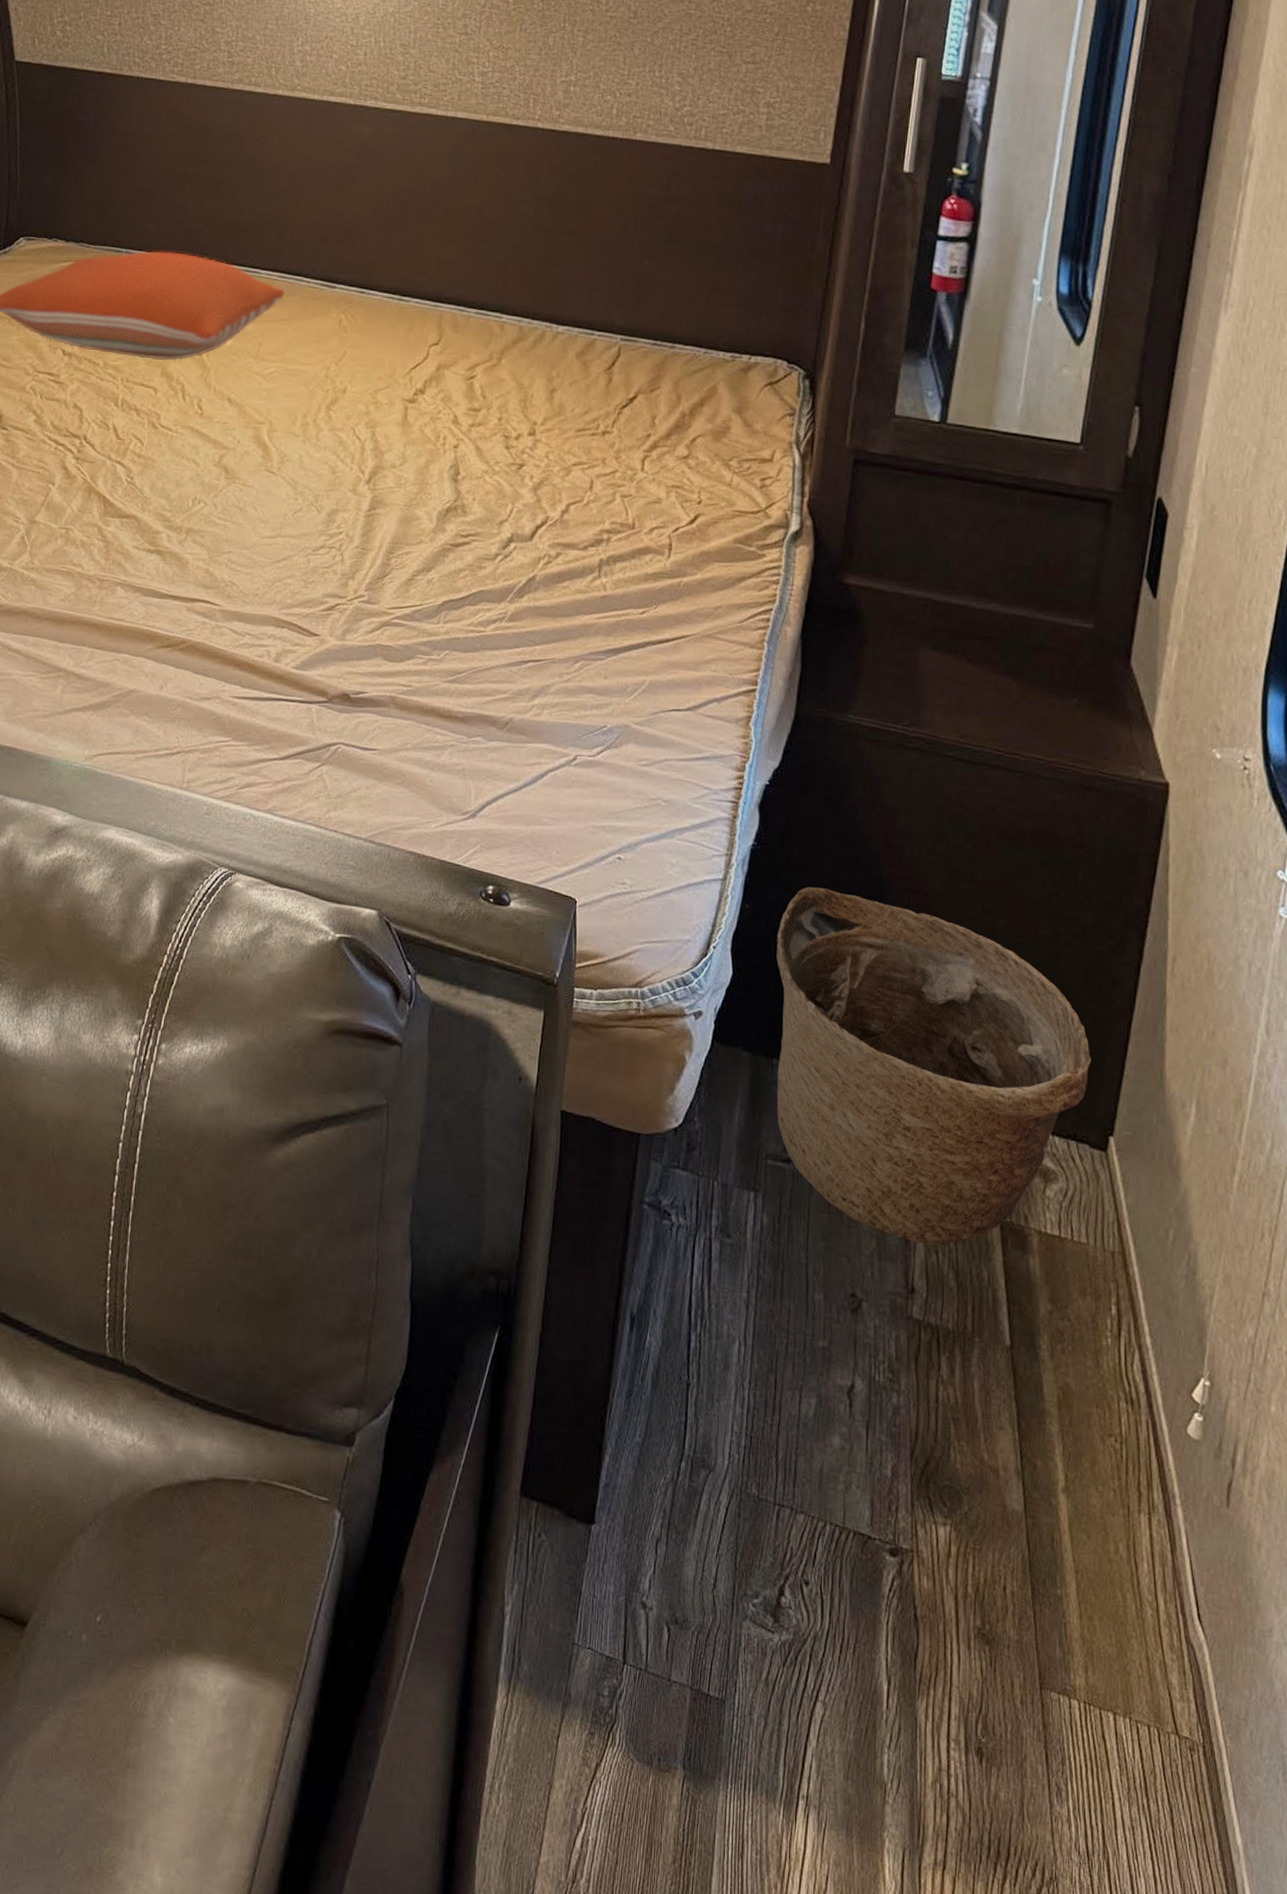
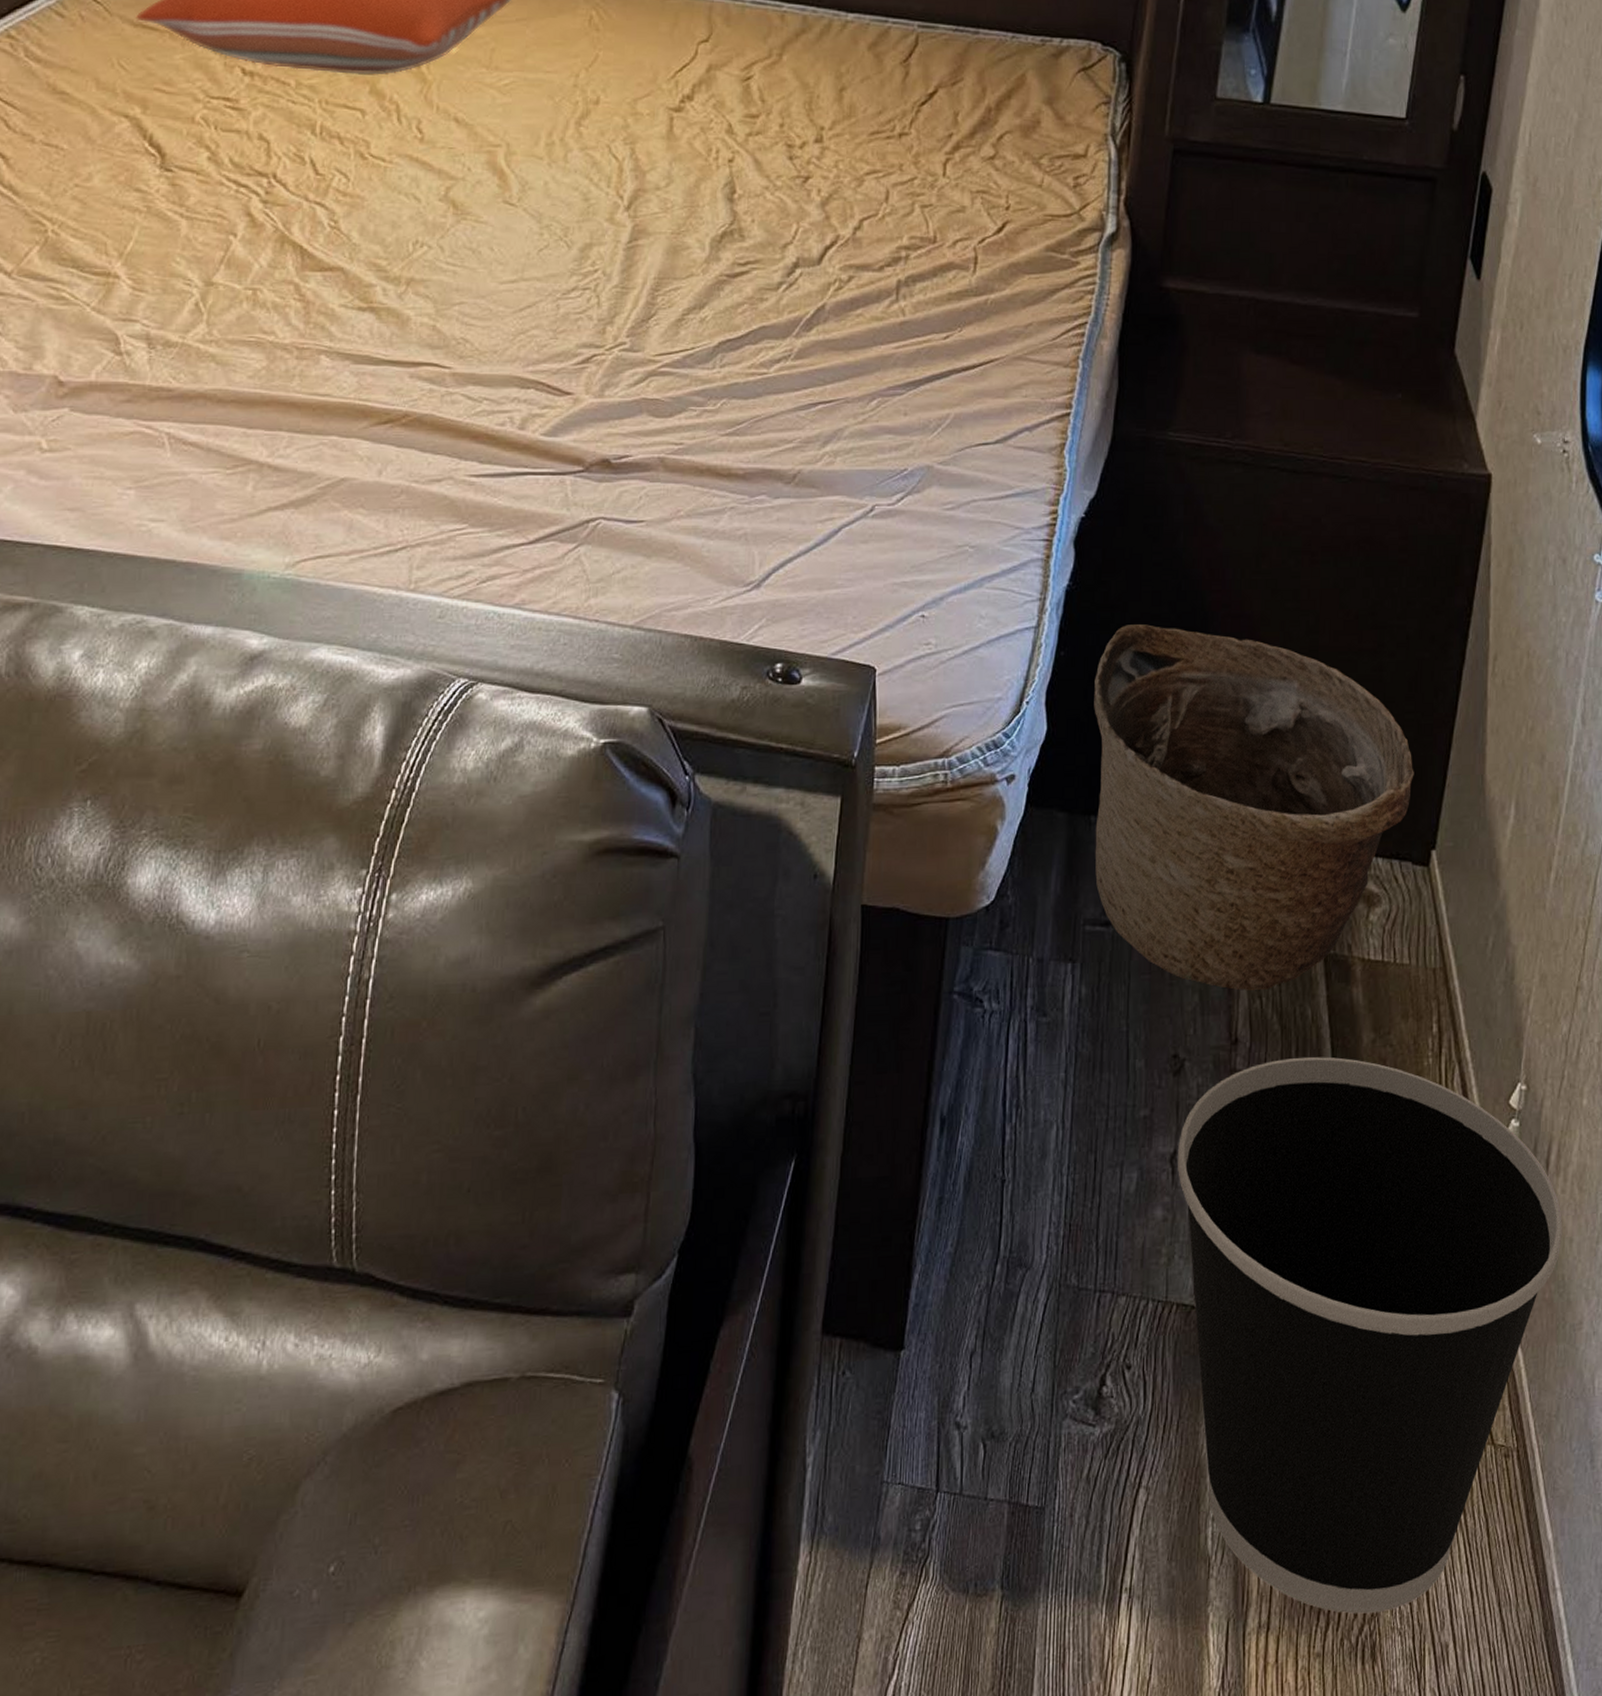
wastebasket: none [855,1315,1251,1878] -> present [1178,1057,1563,1614]

